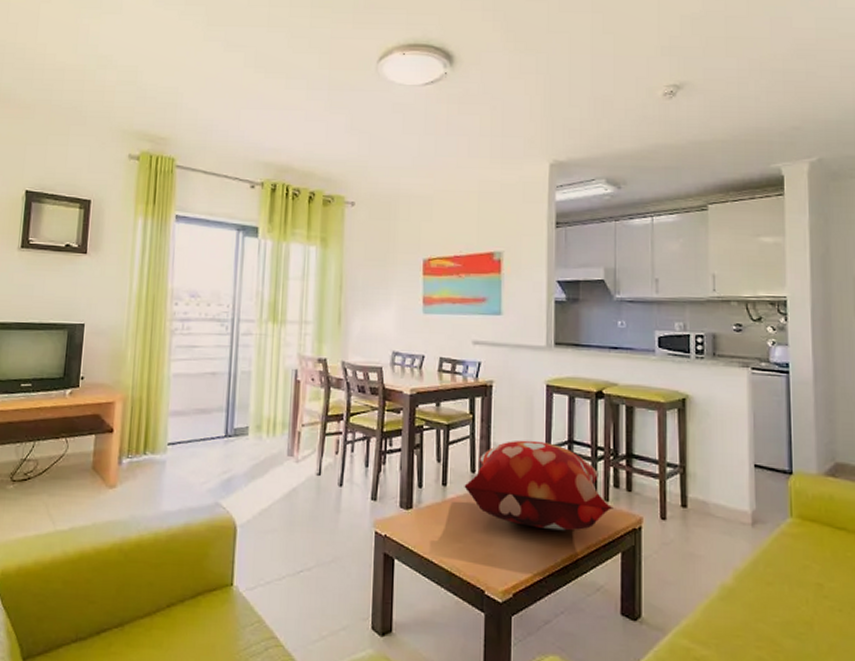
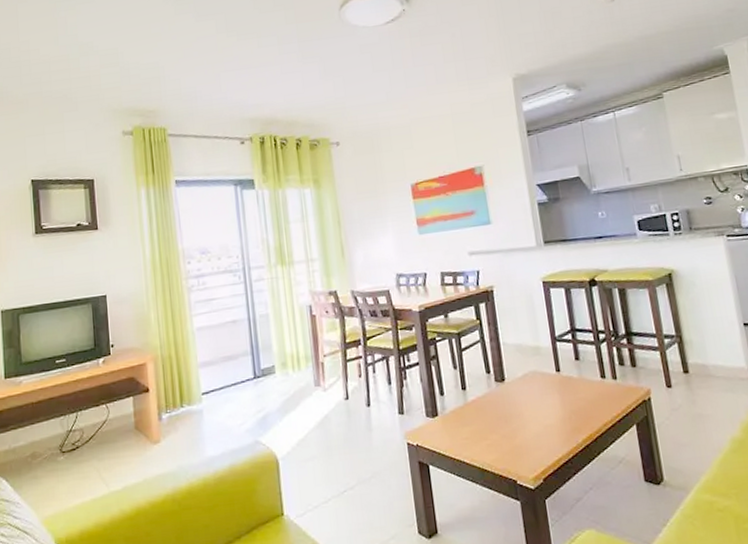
decorative pillow: present [464,440,613,531] -> none [482,334,622,415]

